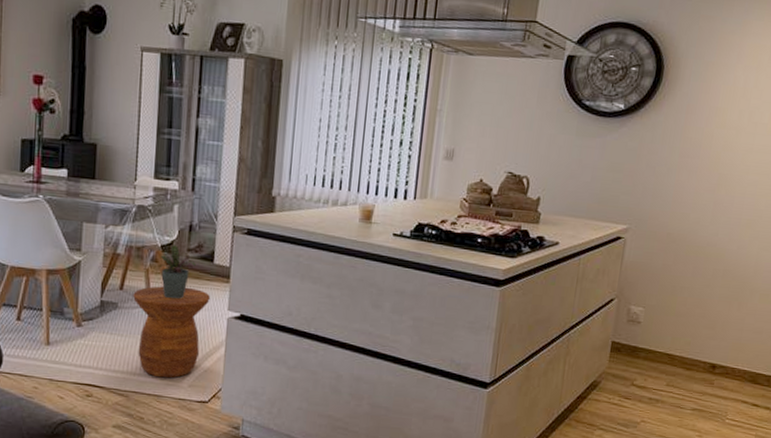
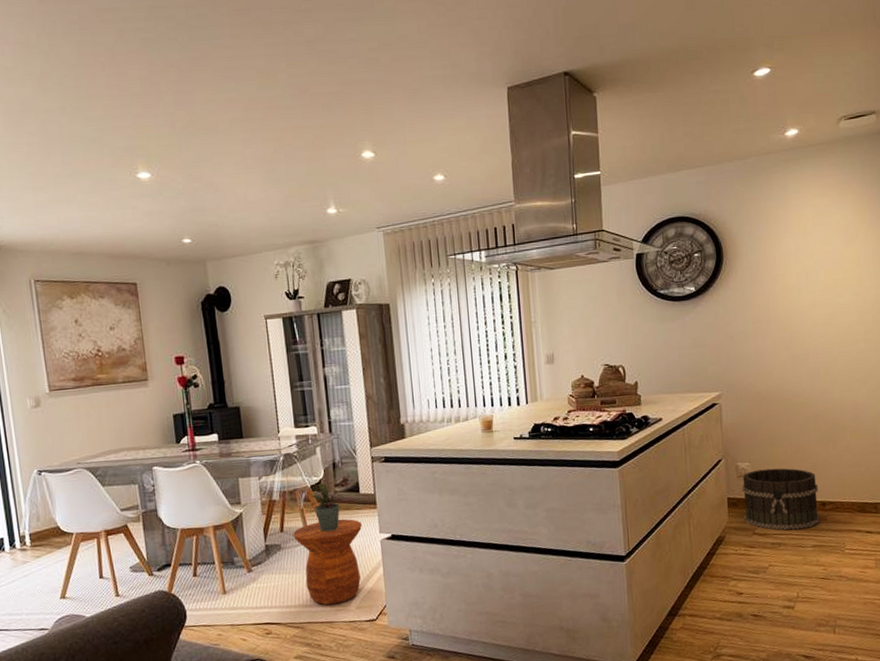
bucket: none [624,317,712,389] -> present [742,468,821,531]

